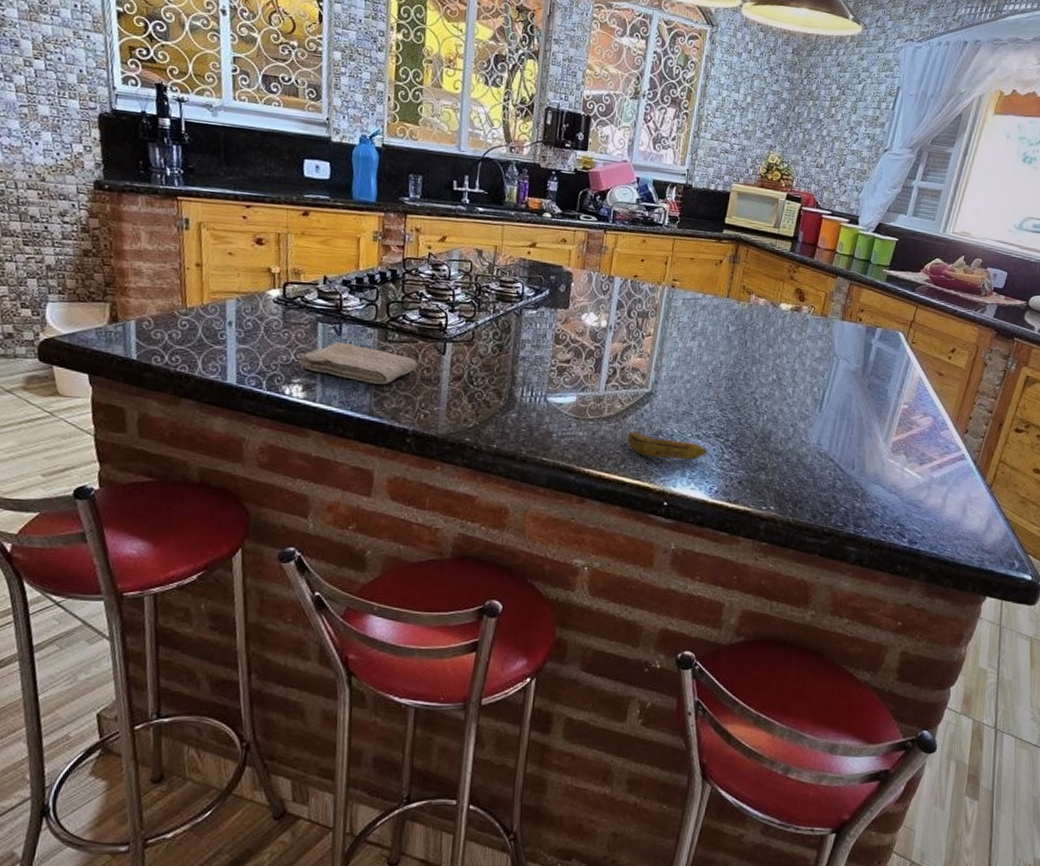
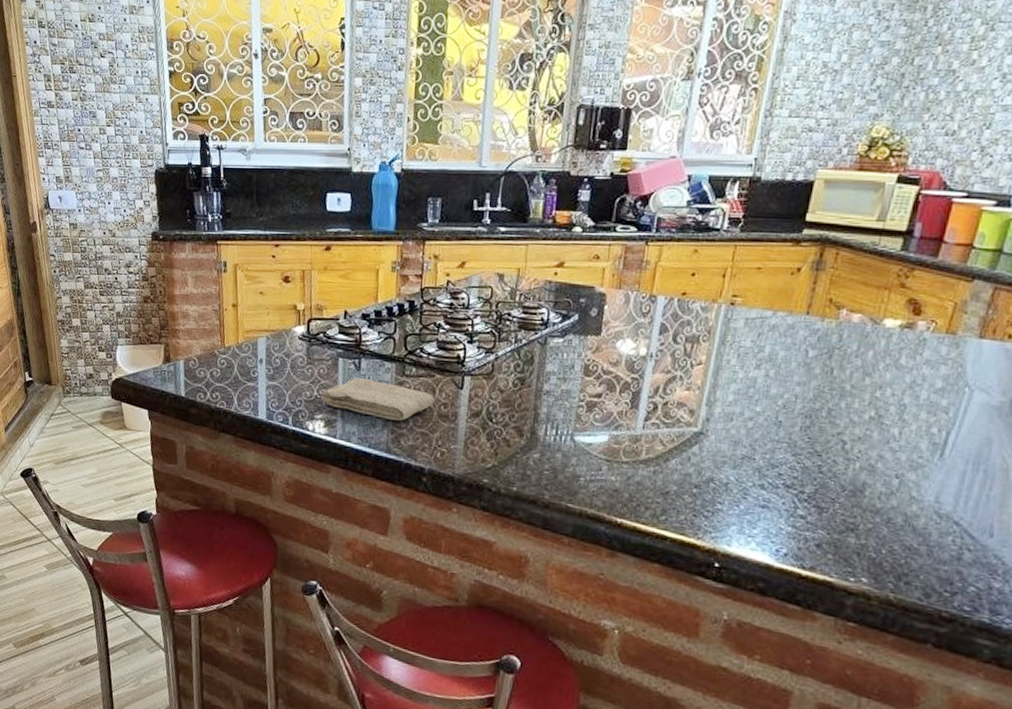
banana: present [627,431,708,460] -> none [669,477,775,514]

